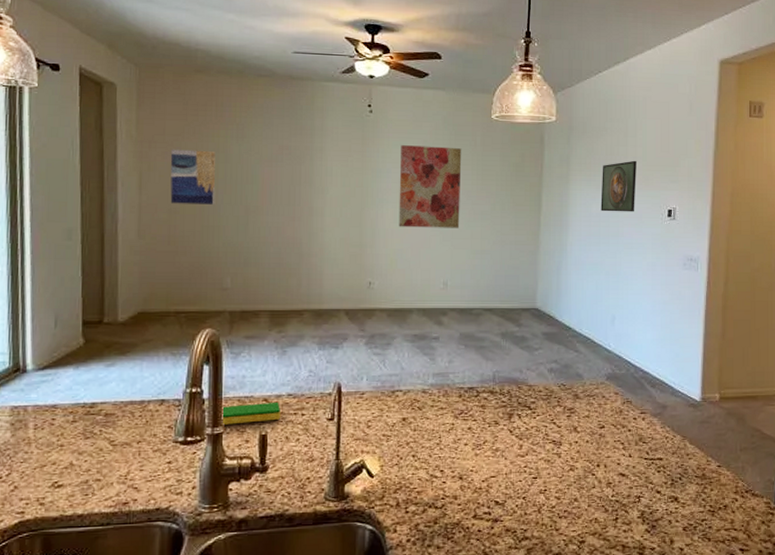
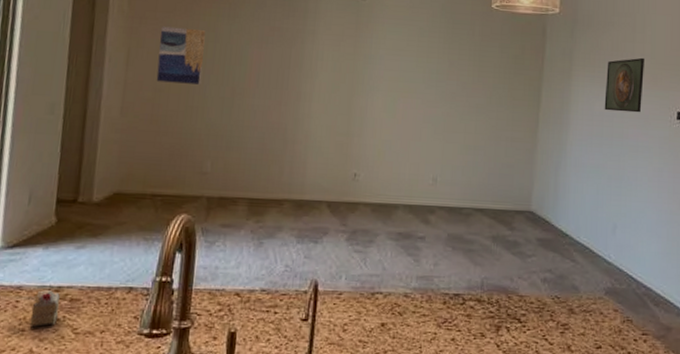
cake slice: none [67,406,95,441] -> present [29,289,60,327]
dish sponge: present [222,401,280,425] -> none [190,297,253,319]
wall art: present [398,145,462,228] -> none [388,32,459,121]

